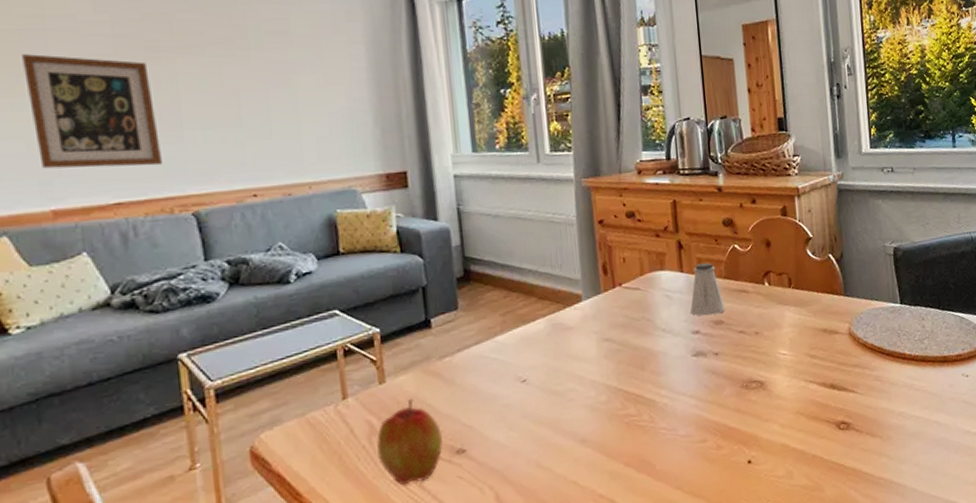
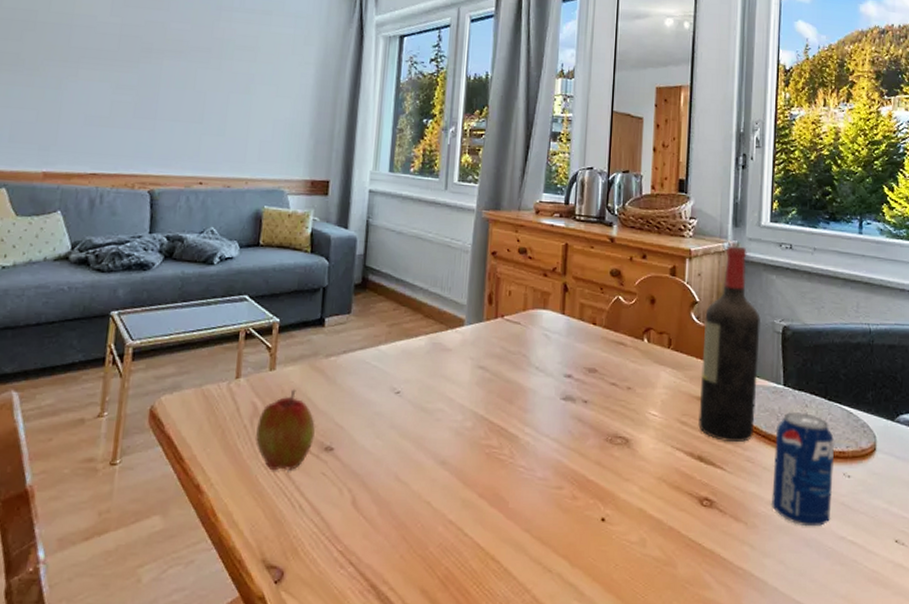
wall art: present [22,54,162,169] -> none [44,43,140,147]
saltshaker: present [690,262,726,316] -> none [566,309,601,362]
wine bottle: none [820,176,879,366] -> present [698,245,762,443]
beverage can: none [898,326,956,430] -> present [771,412,835,527]

